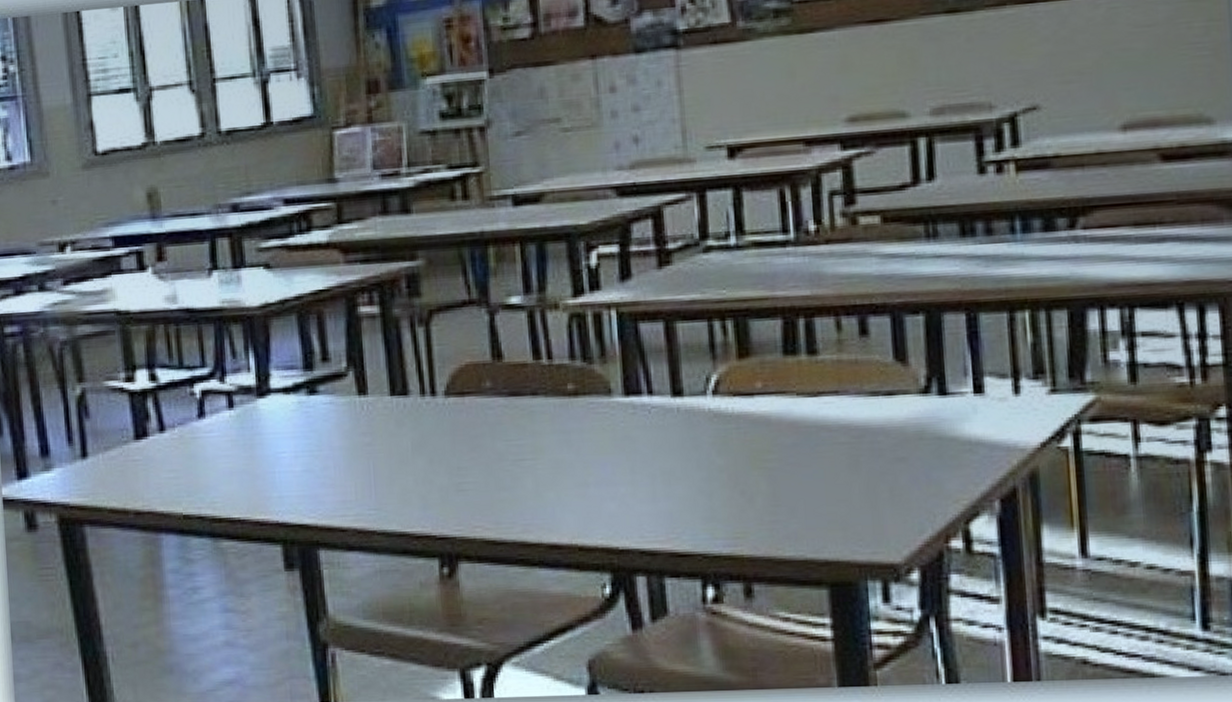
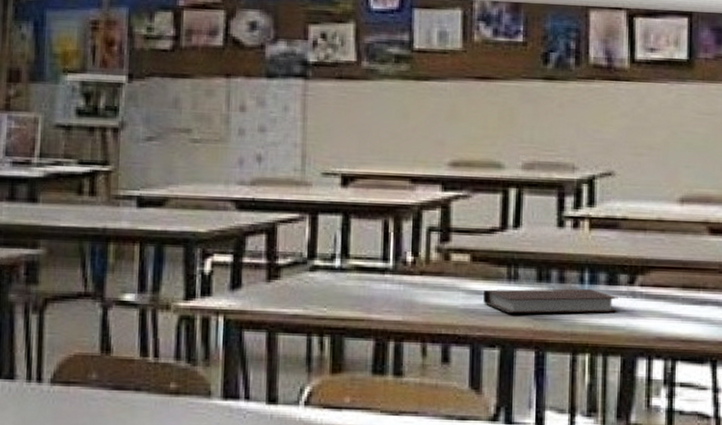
notebook: none [900,239,1059,275] -> present [483,289,618,314]

